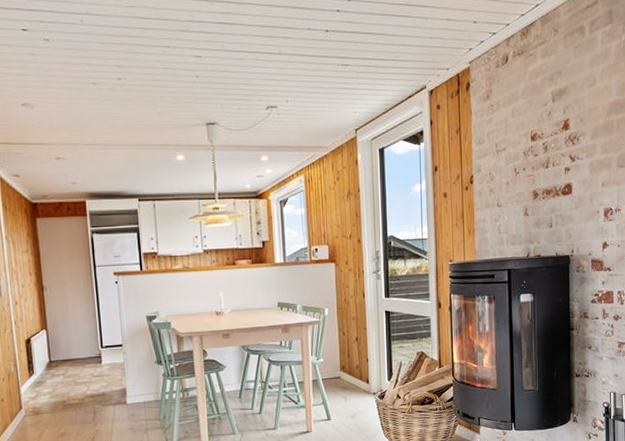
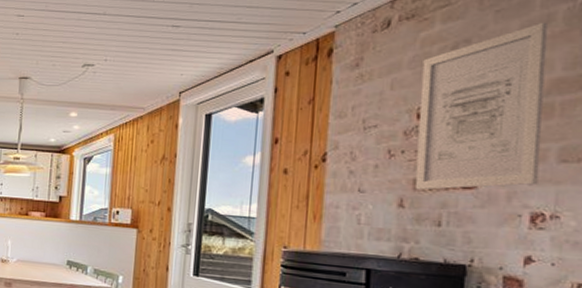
wall art: none [532,56,607,200] -> present [414,22,548,190]

